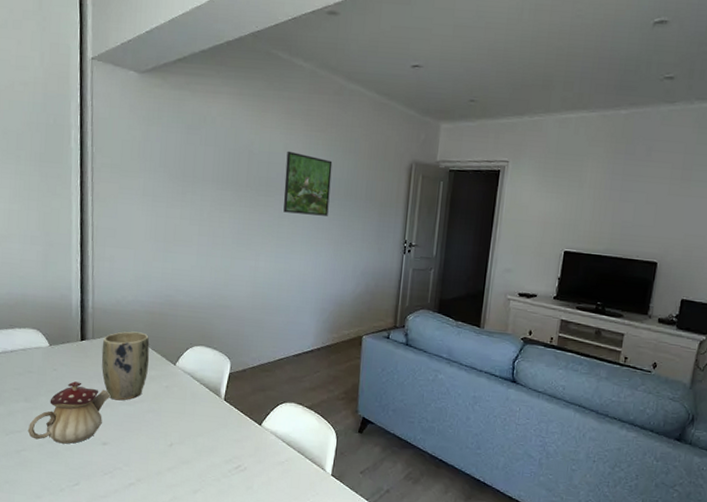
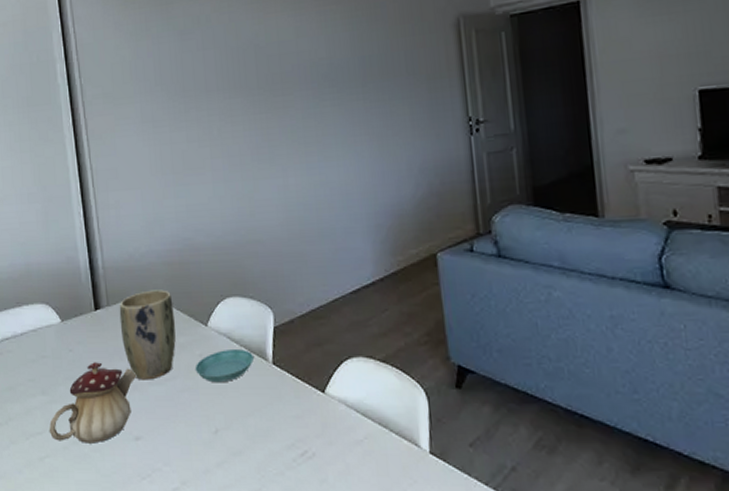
saucer: none [160,385,210,410] -> present [195,350,254,383]
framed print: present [283,151,333,216] -> none [299,35,363,111]

